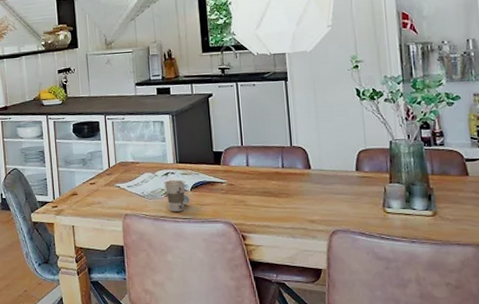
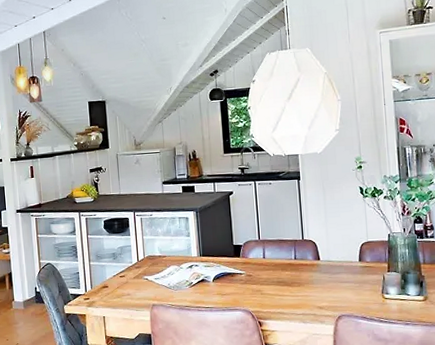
cup: present [164,180,190,212] -> none [188,272,212,301]

